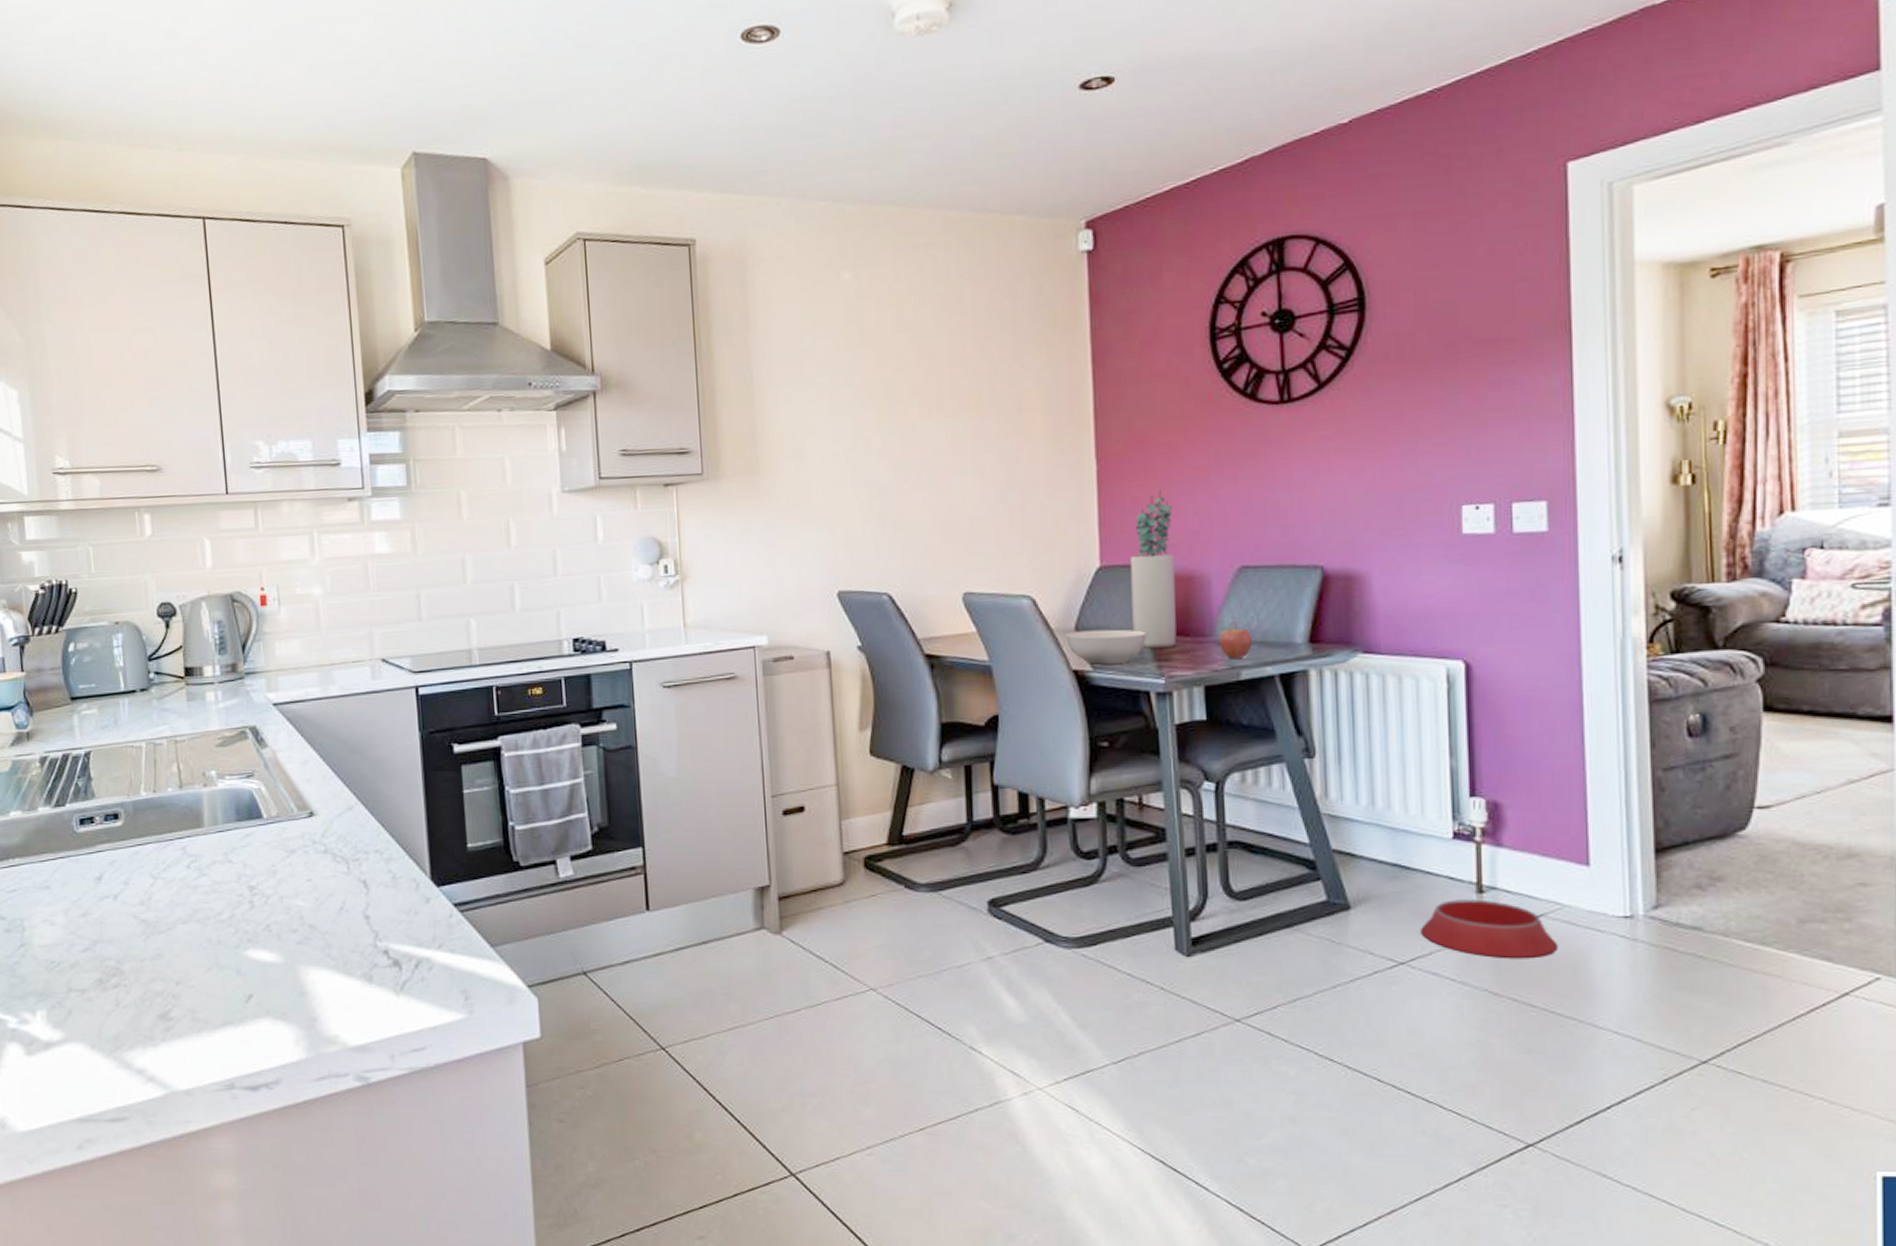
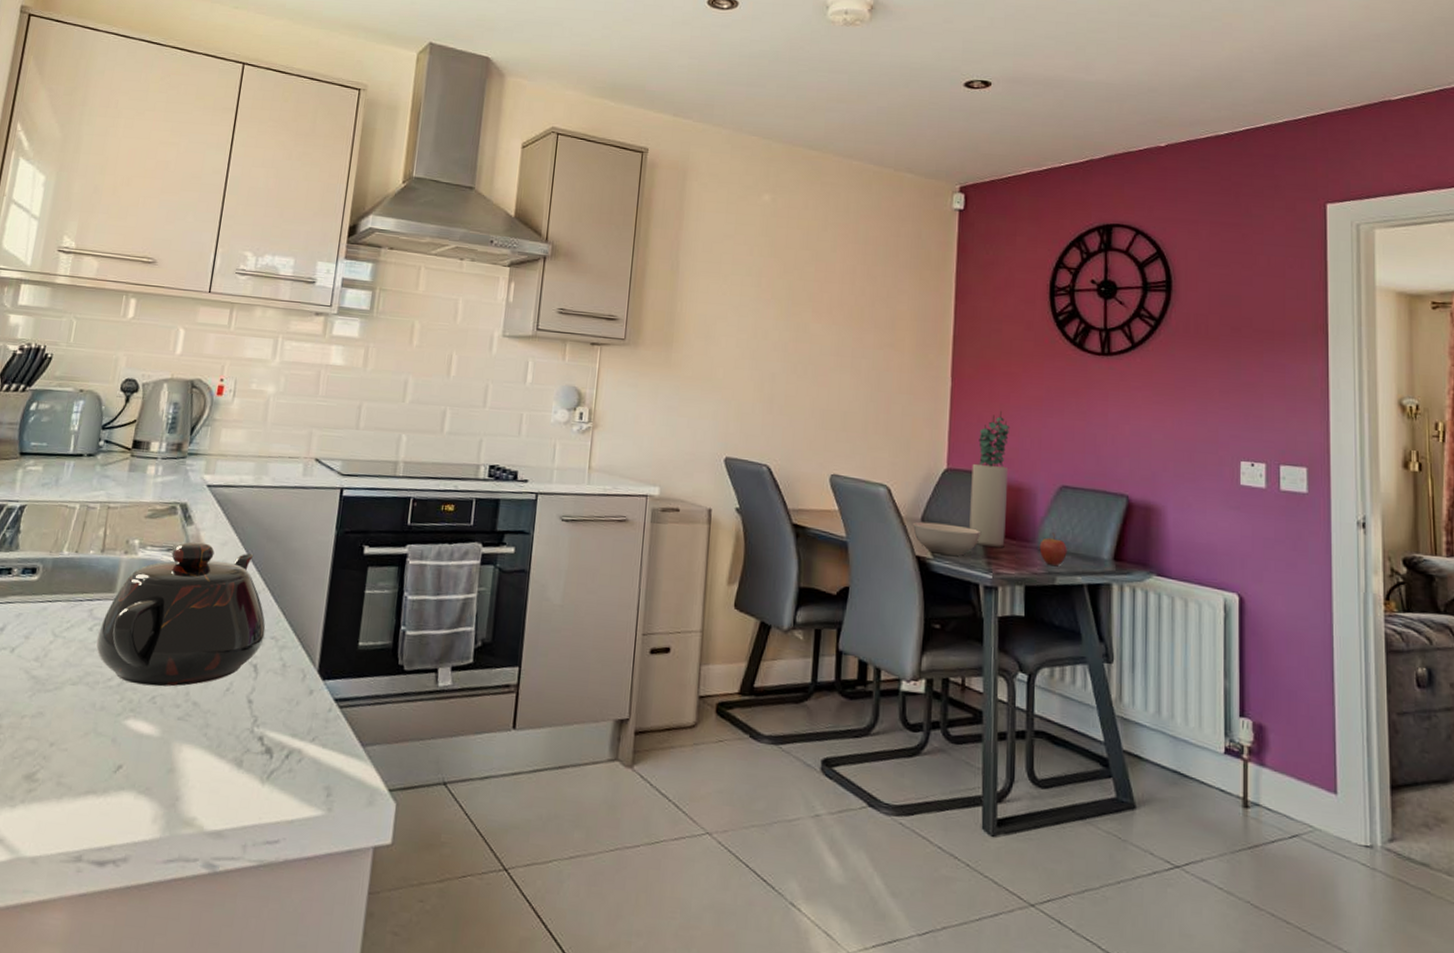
teapot: none [196,764,368,915] -> present [96,541,266,687]
pet bowl: present [1421,899,1558,958] -> none [1194,811,1310,876]

